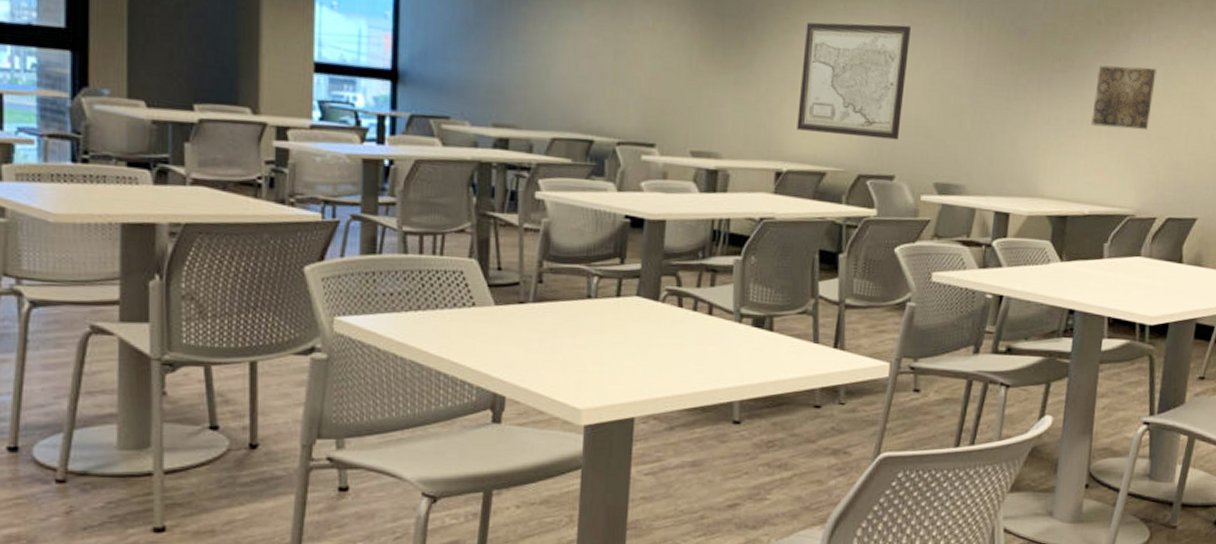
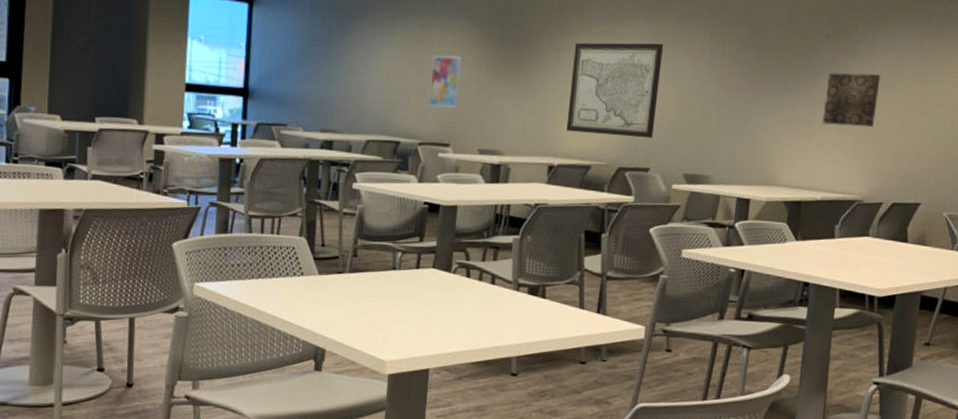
wall art: none [628,34,670,101] -> present [428,55,463,109]

